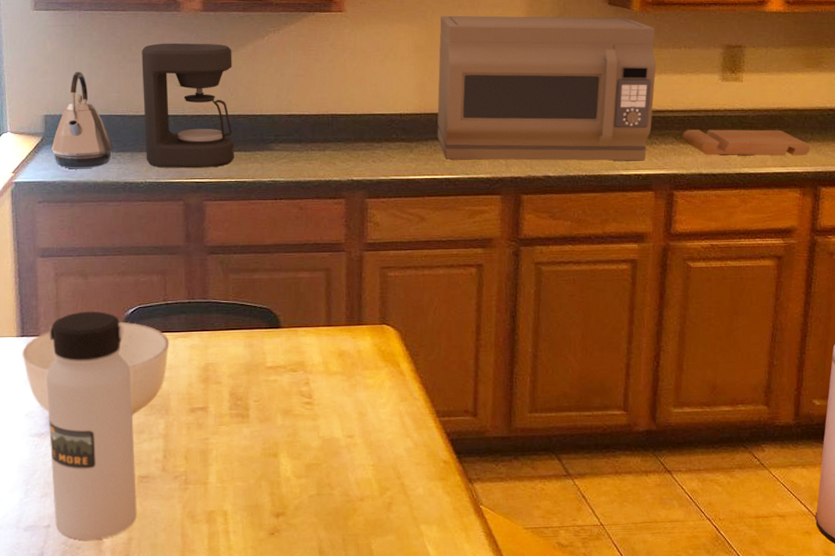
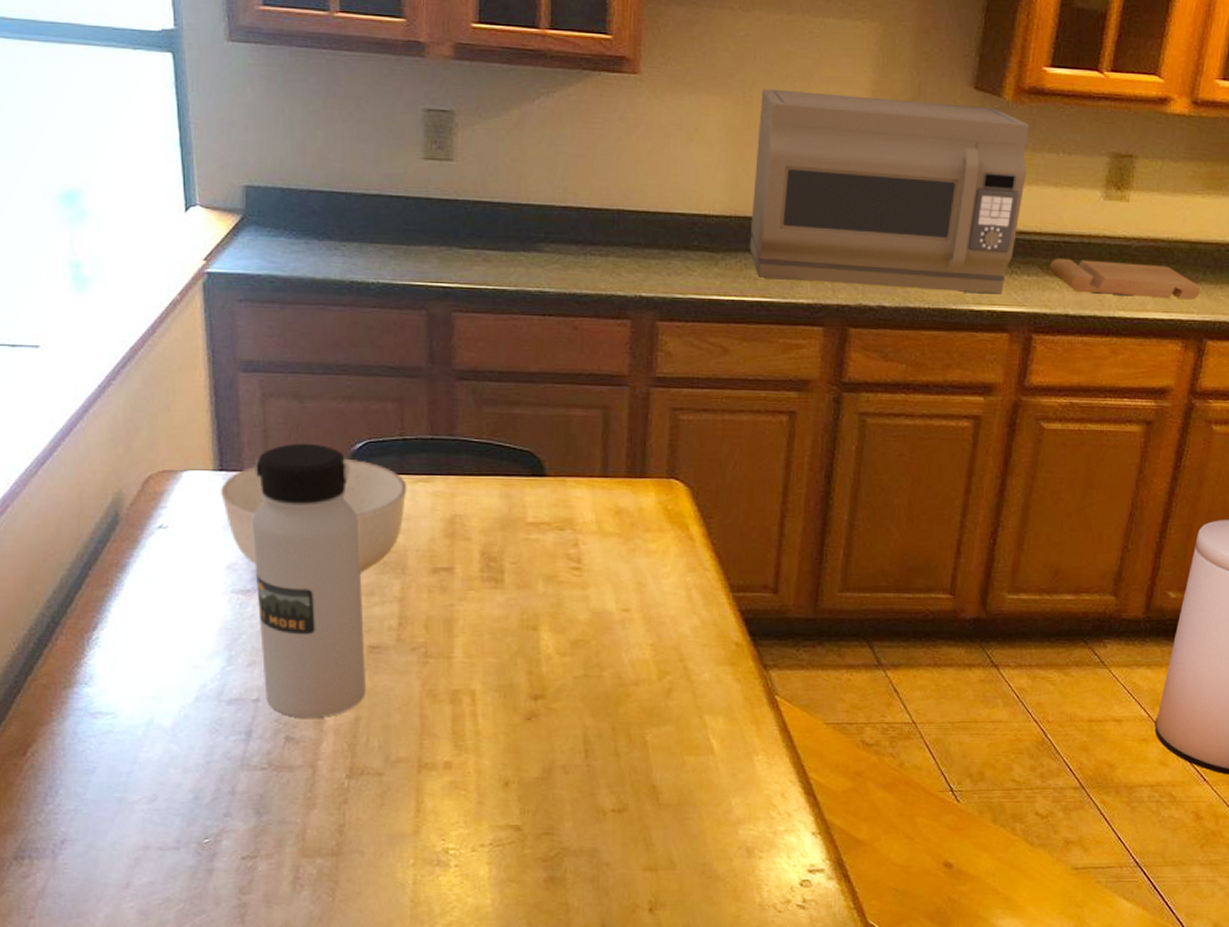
kettle: present [52,71,113,169] -> none [255,129,335,261]
coffee maker: present [141,43,234,169] -> none [373,99,492,270]

